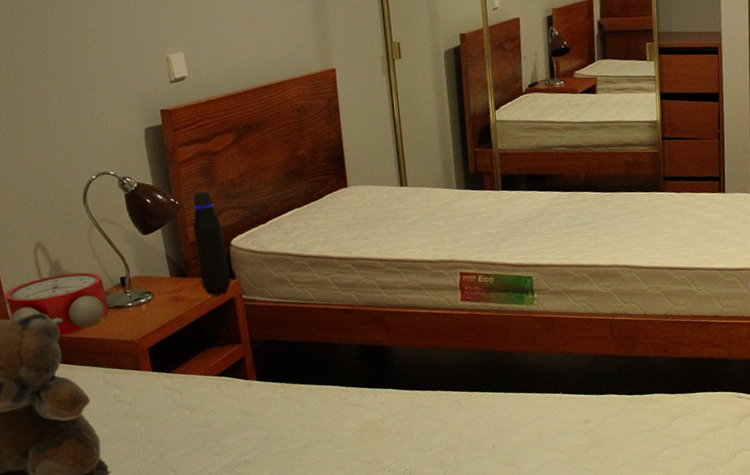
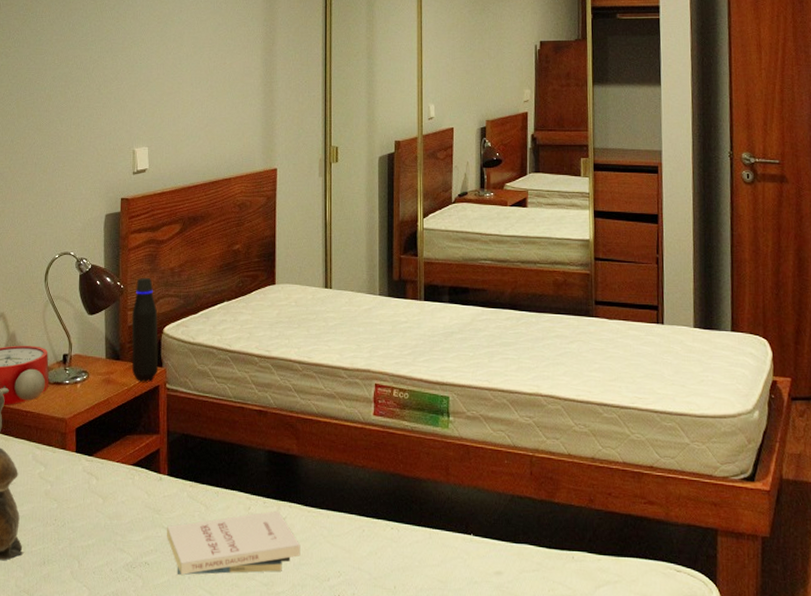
books: none [262,397,402,467] -> present [166,510,301,575]

